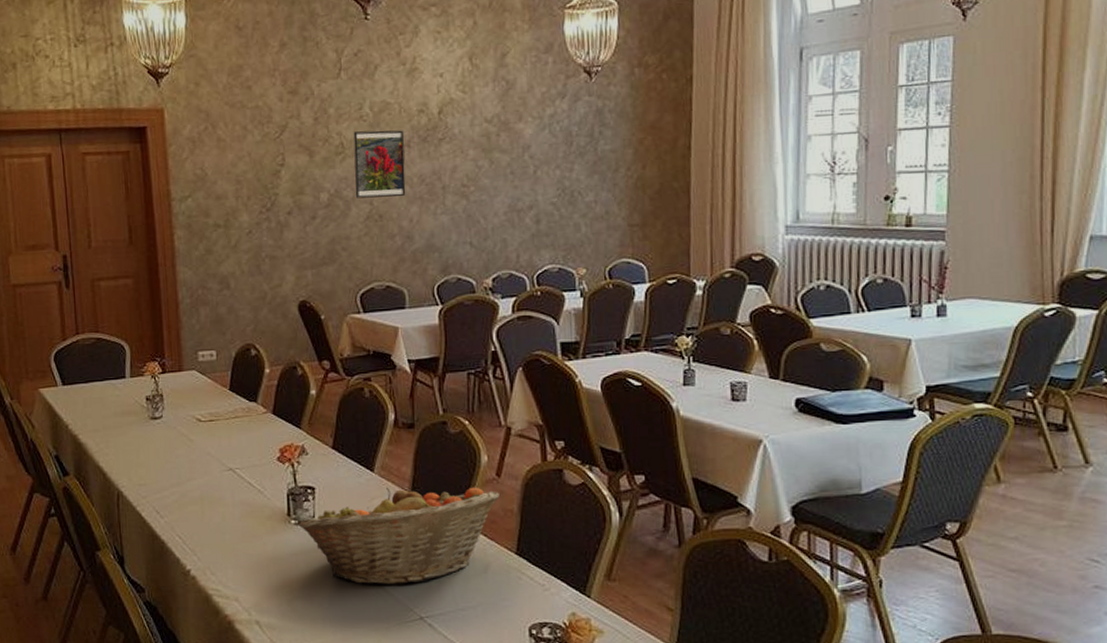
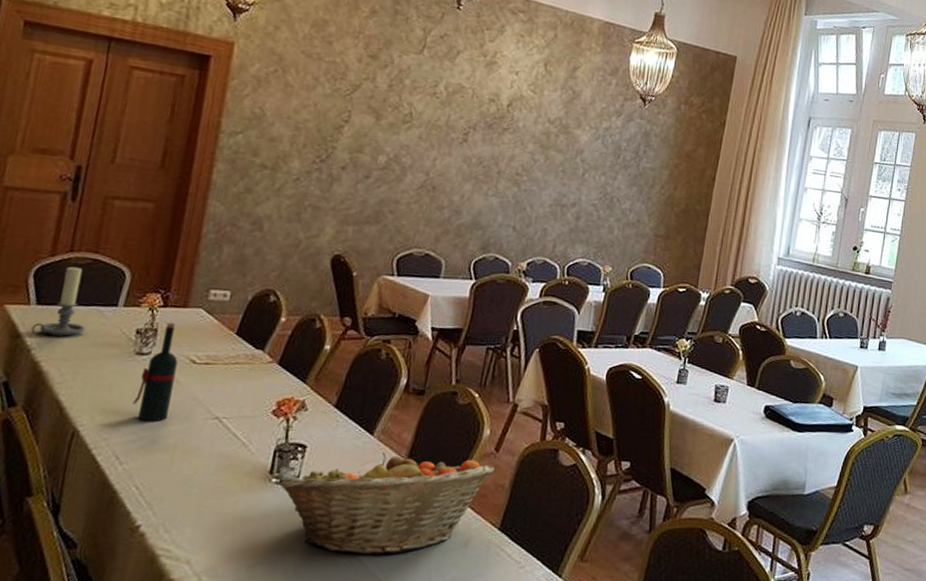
candle holder: none [64,347,105,411] -> present [31,266,85,337]
wine bottle: none [158,387,190,479] -> present [131,322,178,422]
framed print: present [353,130,406,198] -> none [413,105,473,173]

